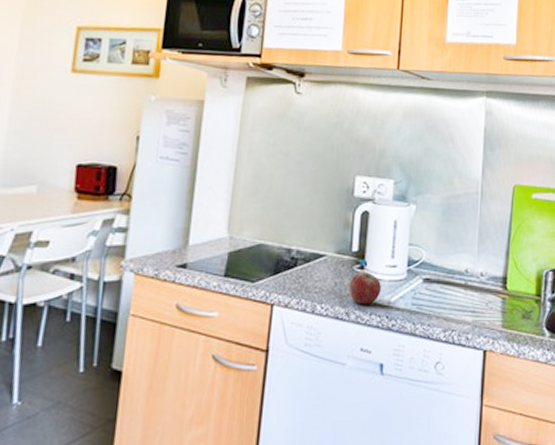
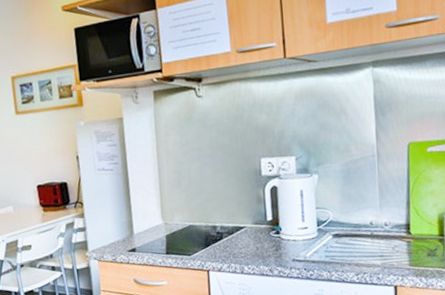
apple: present [349,271,381,305] -> none [268,235,297,262]

